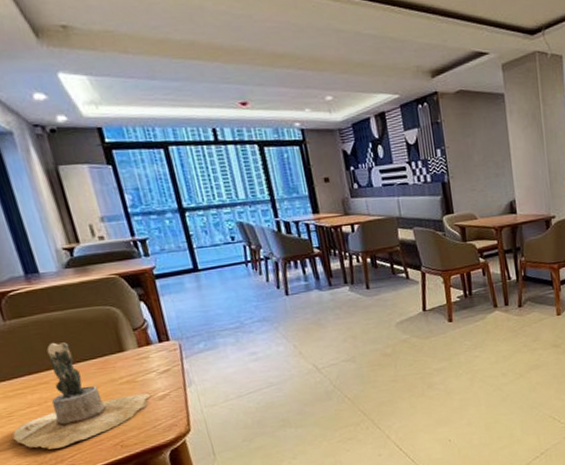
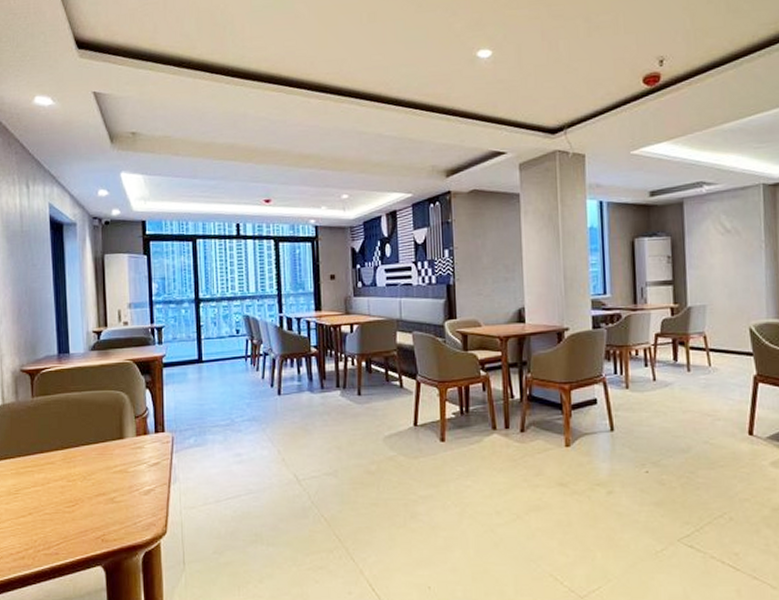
potted cactus: present [13,342,150,449] -> none [15,422,137,533]

